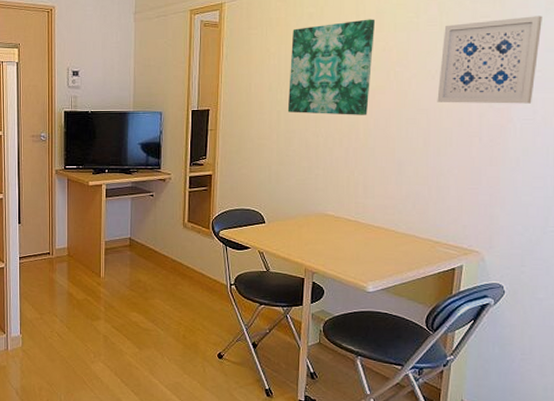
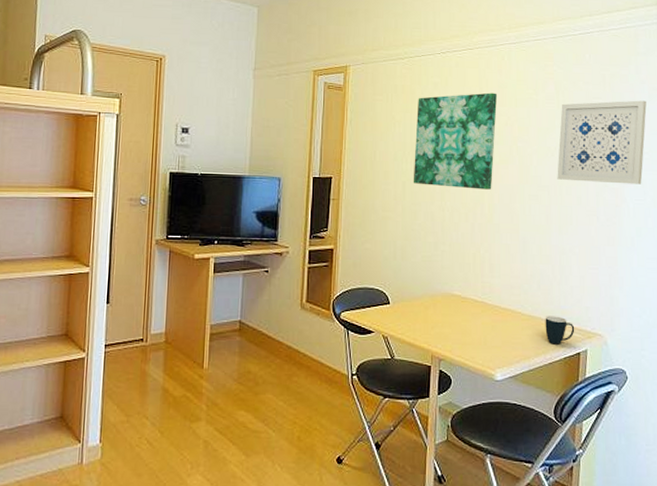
mug: none [419,234,450,260] -> present [545,316,575,345]

